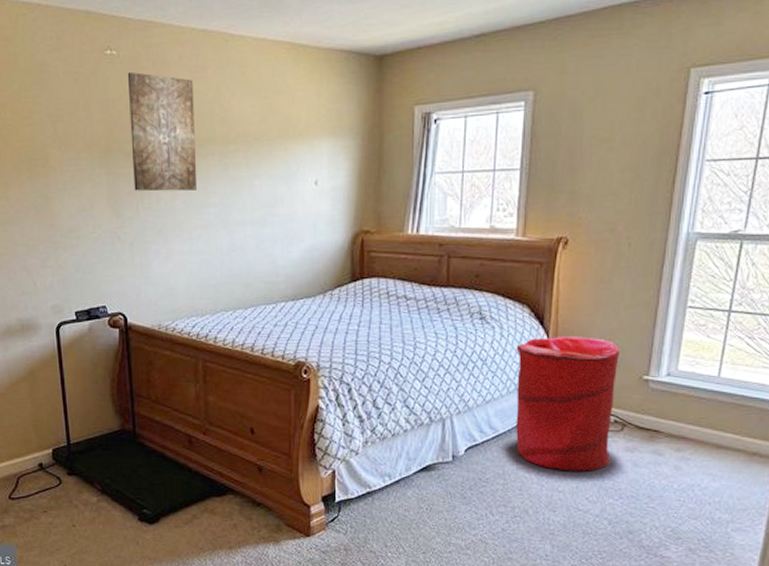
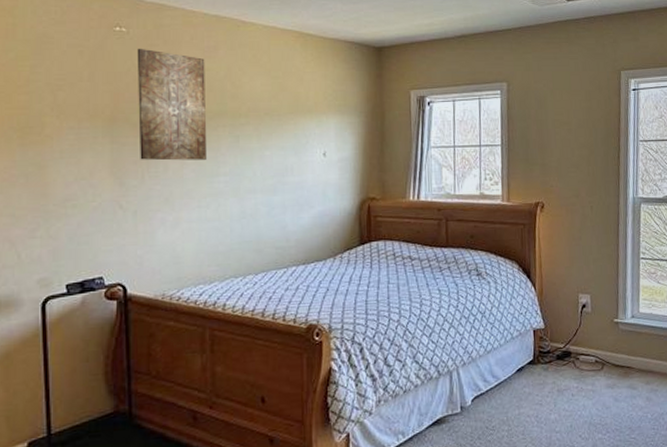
laundry hamper: present [516,335,619,472] -> none [509,286,596,412]

